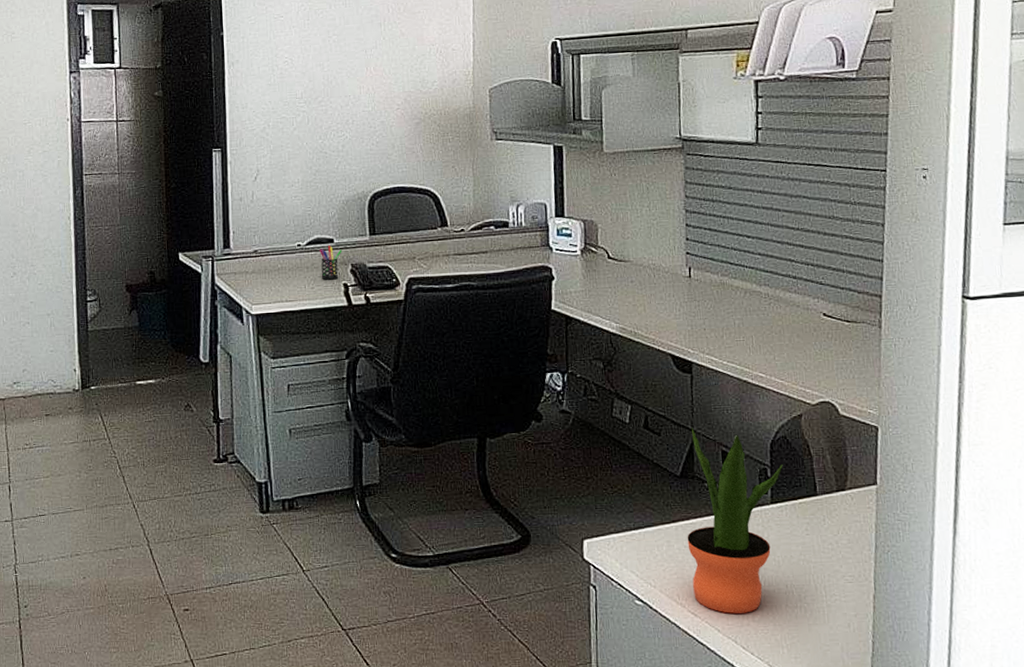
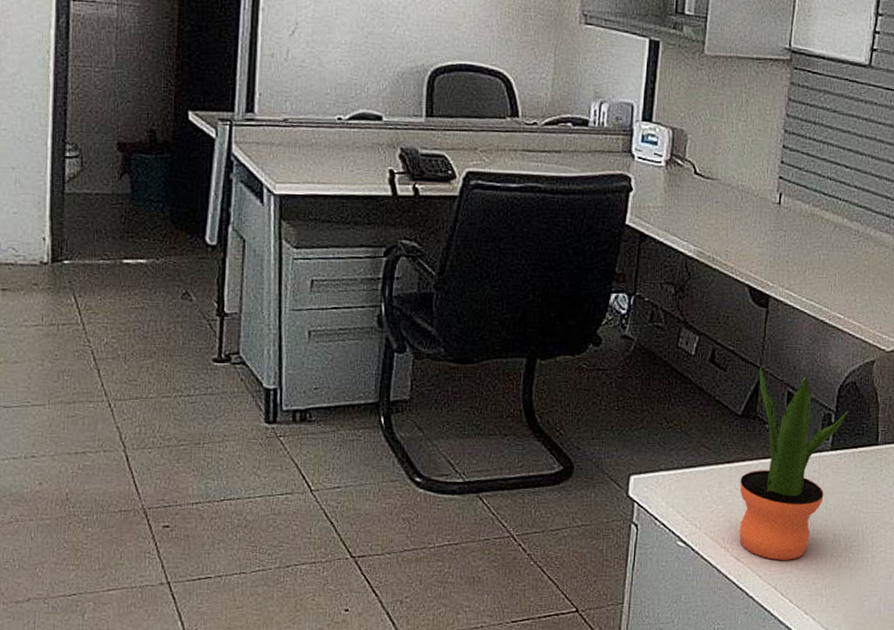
pen holder: present [320,245,342,280] -> none [363,123,391,164]

